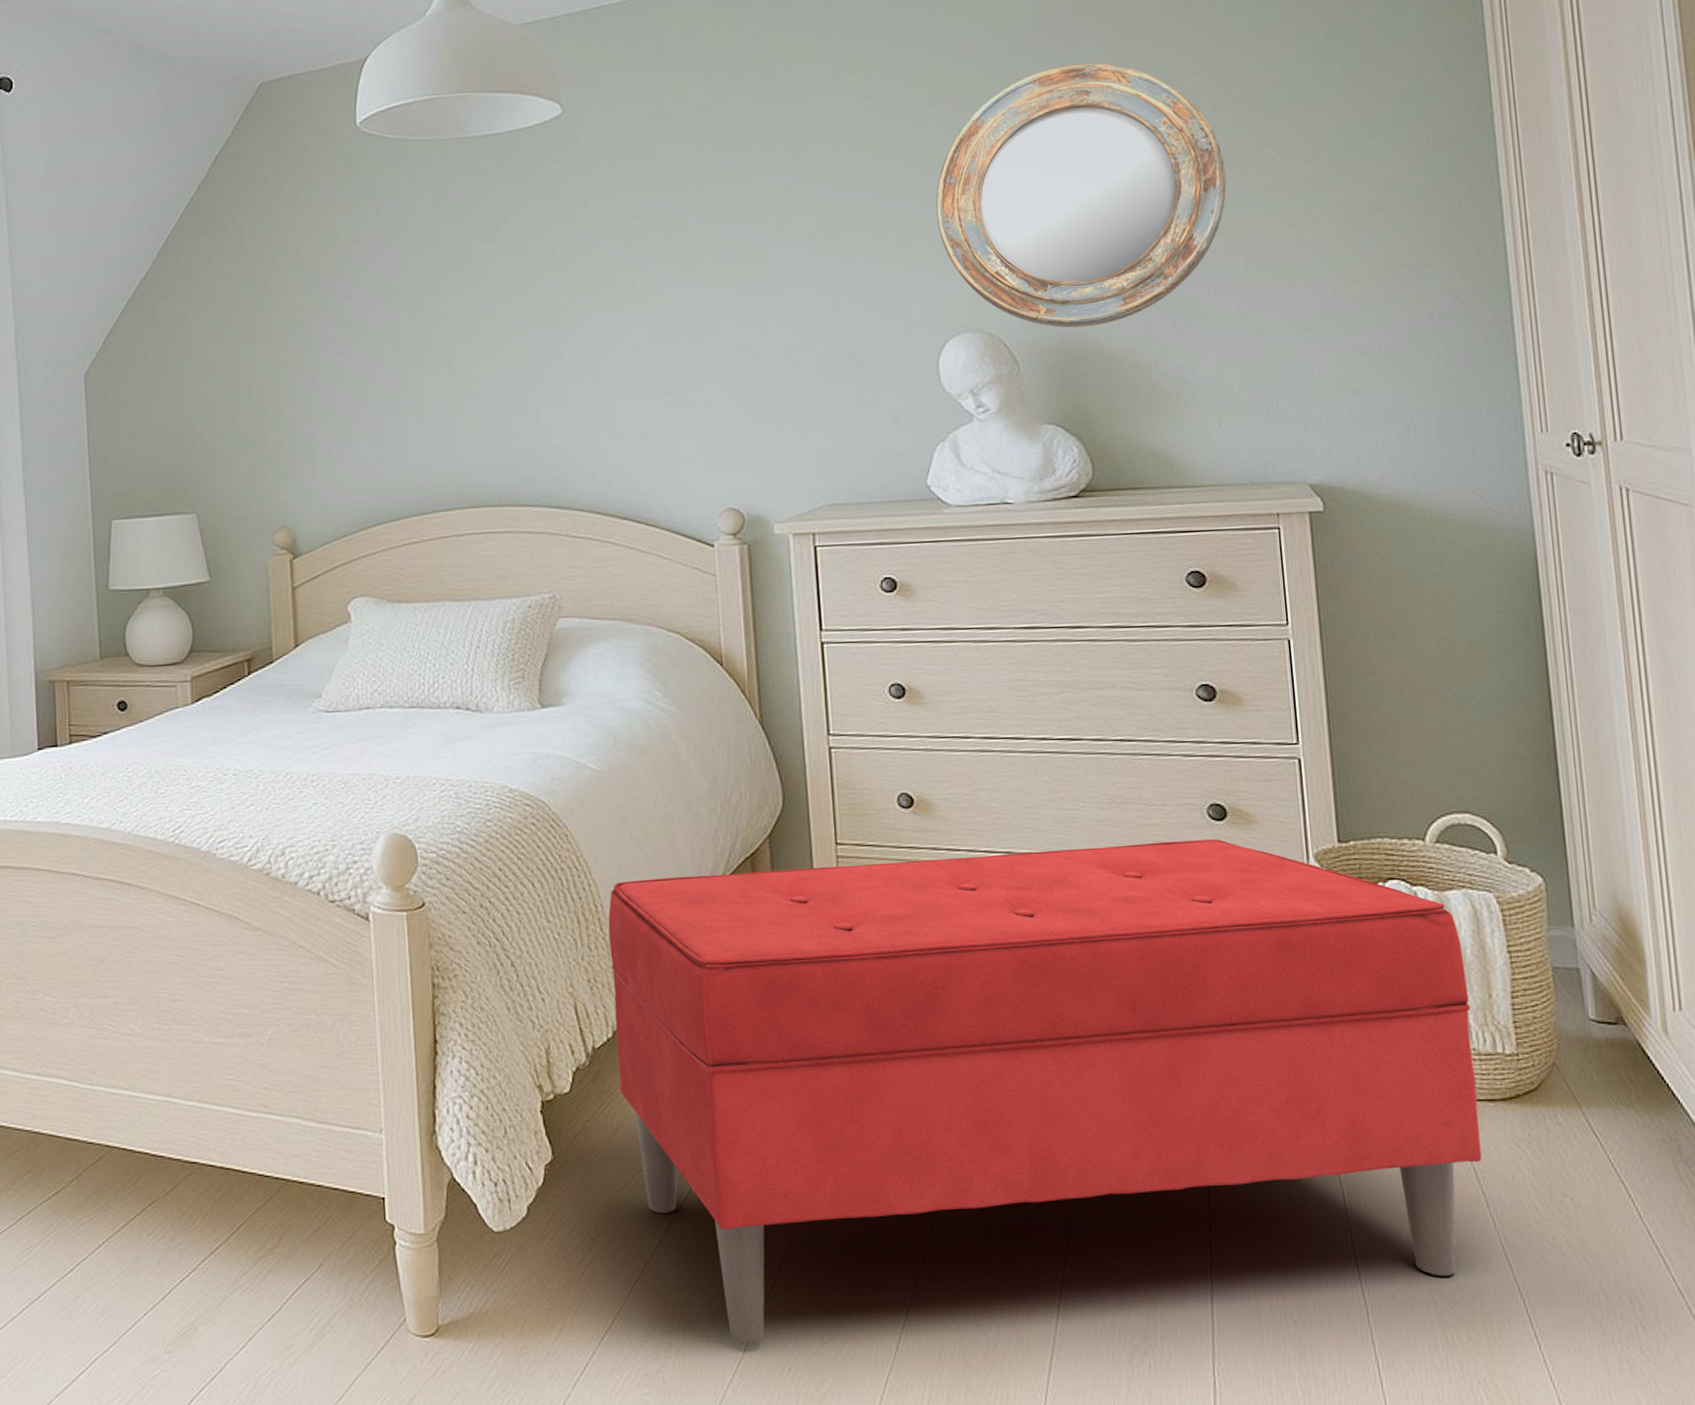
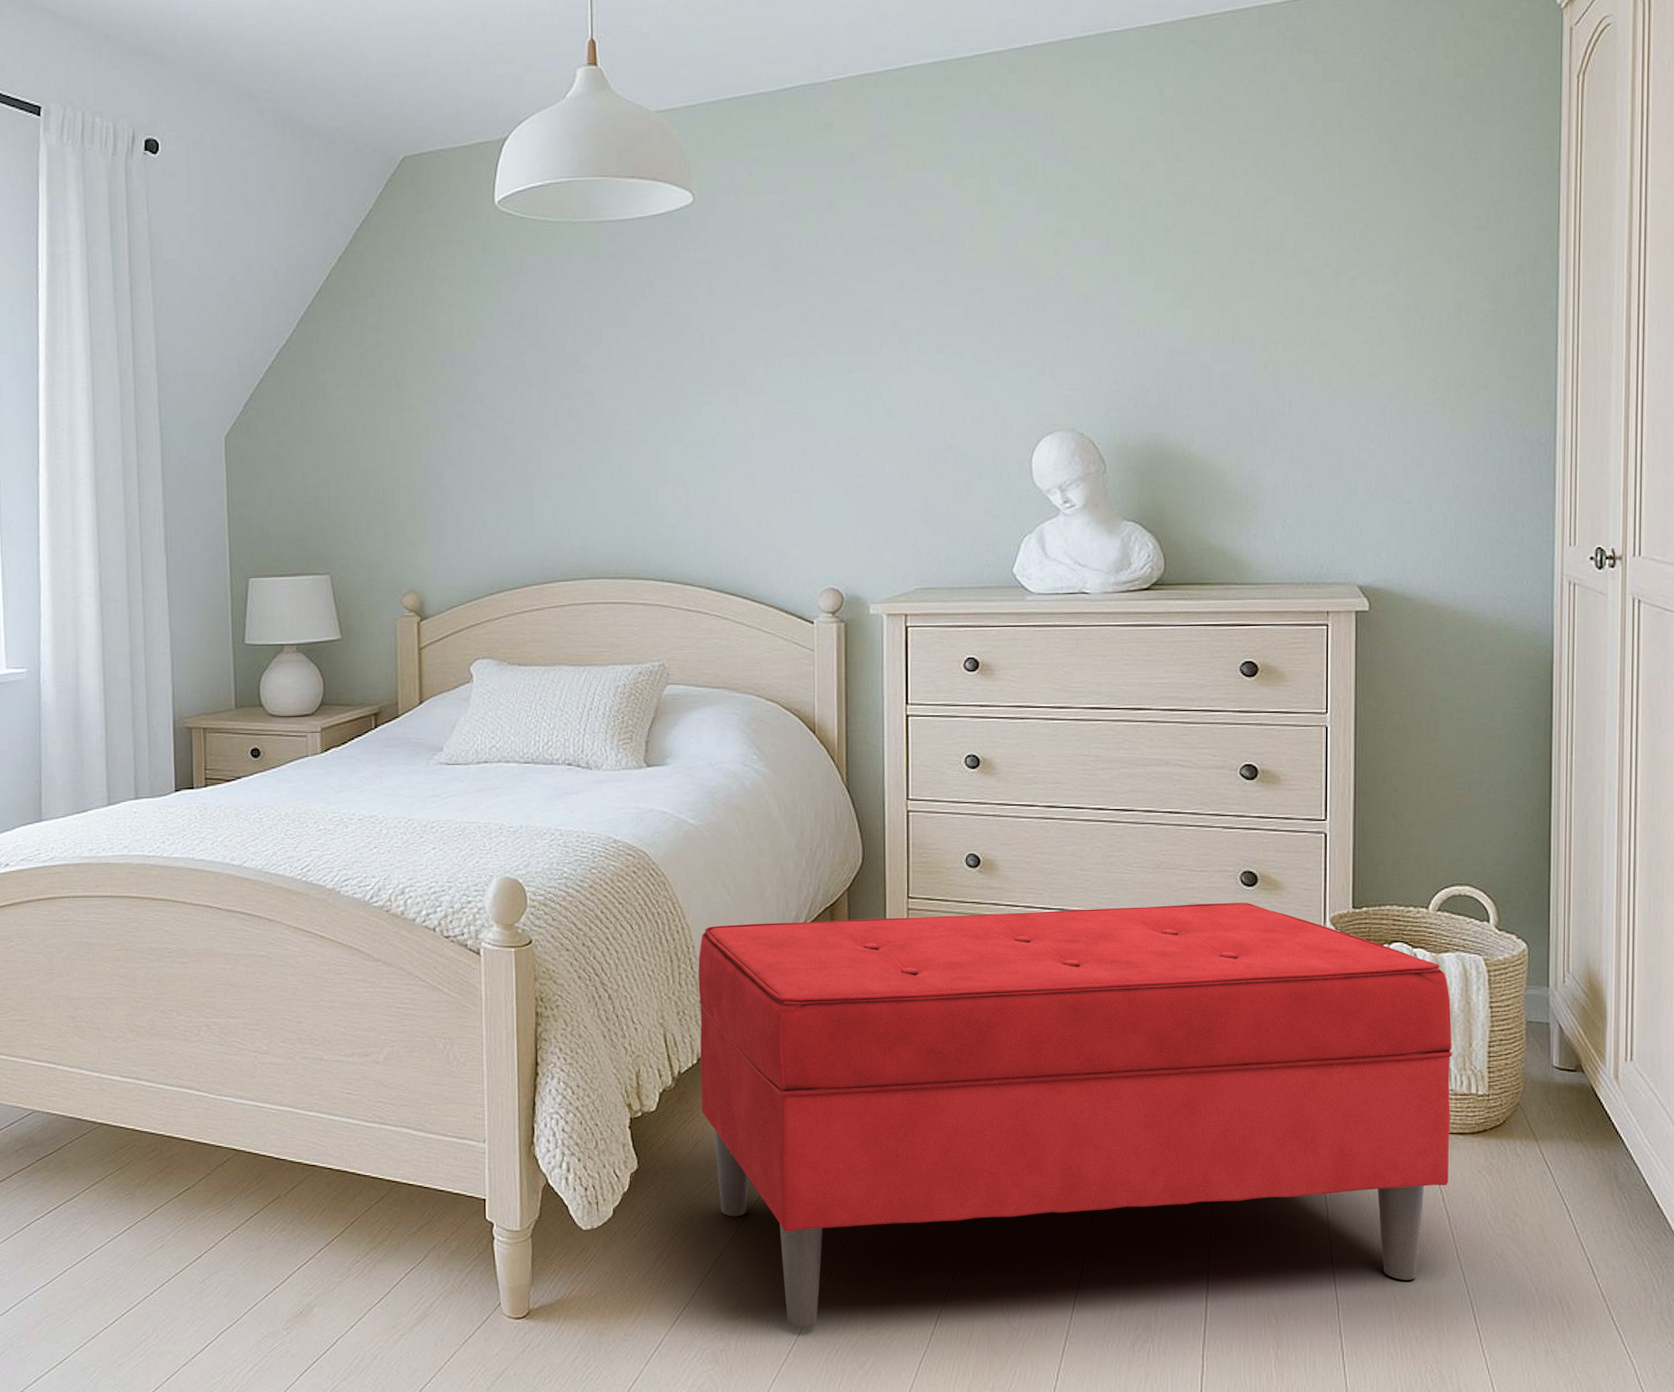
home mirror: present [936,63,1227,328] -> none [1040,177,1310,431]

